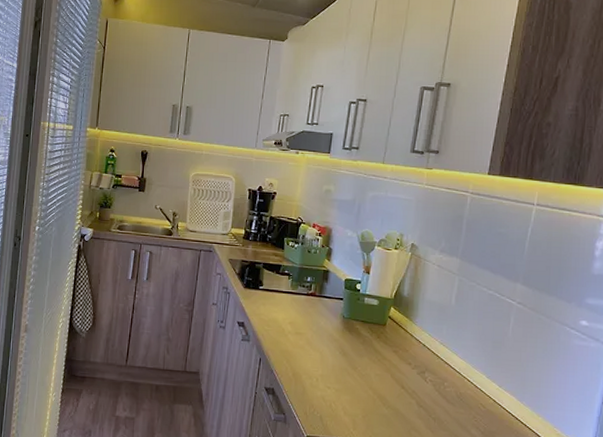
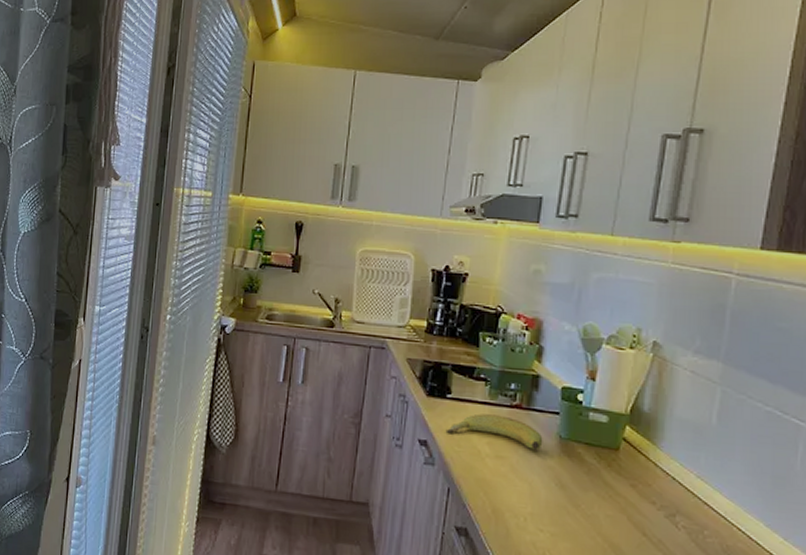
banana: none [258,301,331,327] -> present [445,413,543,450]

